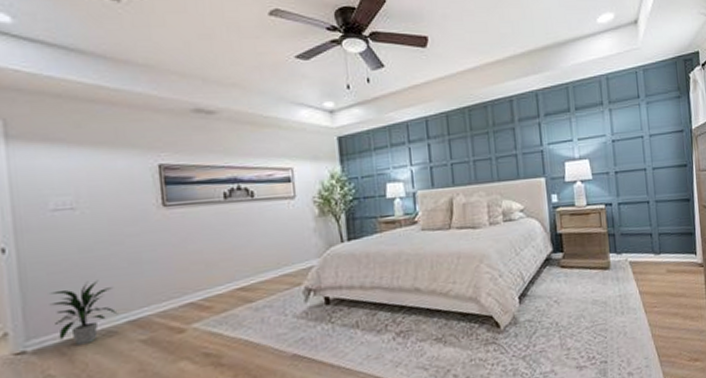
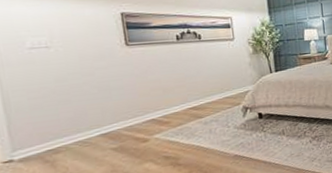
indoor plant: present [49,280,118,345] -> none [31,103,92,154]

